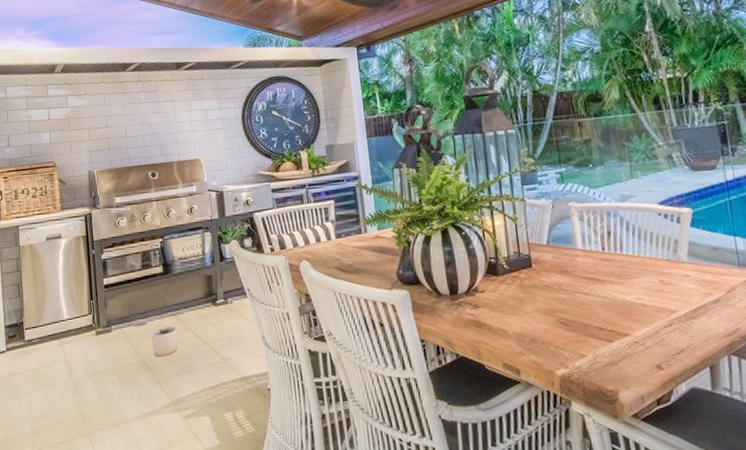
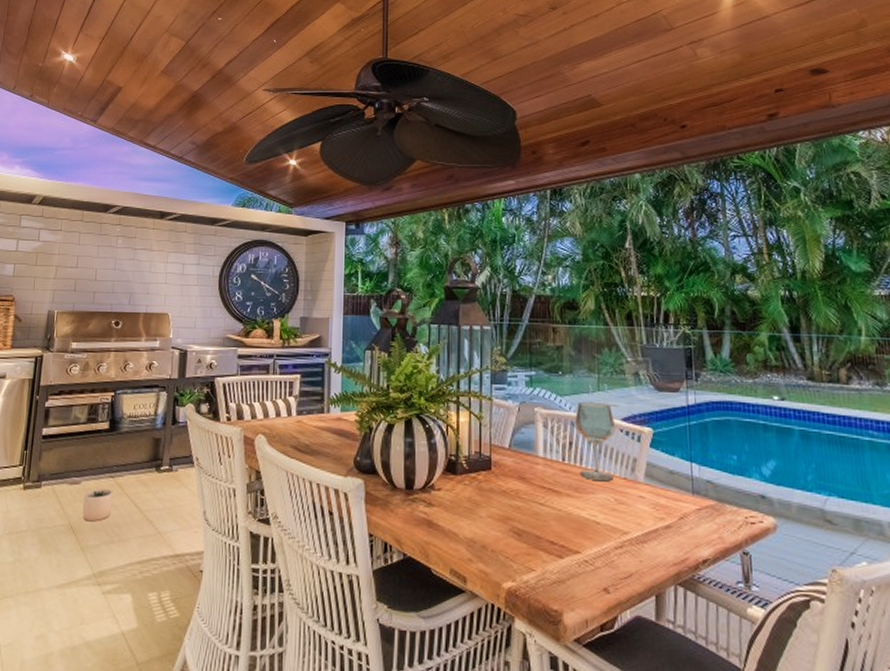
wine glass: none [610,189,656,266] -> present [574,401,616,482]

